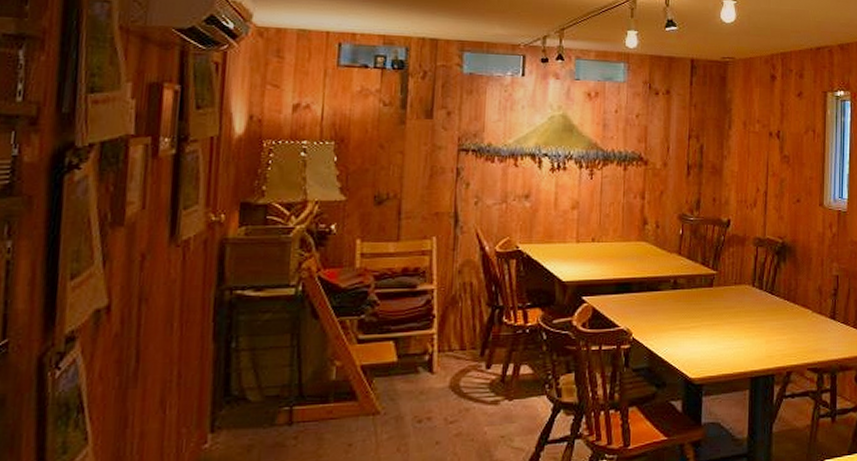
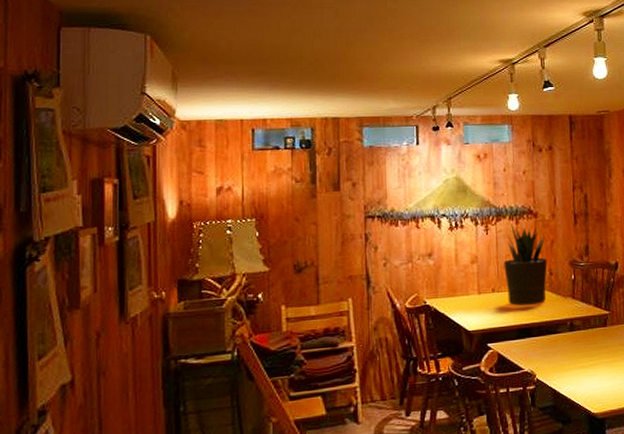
planter: none [607,169,655,259] -> present [503,223,548,306]

